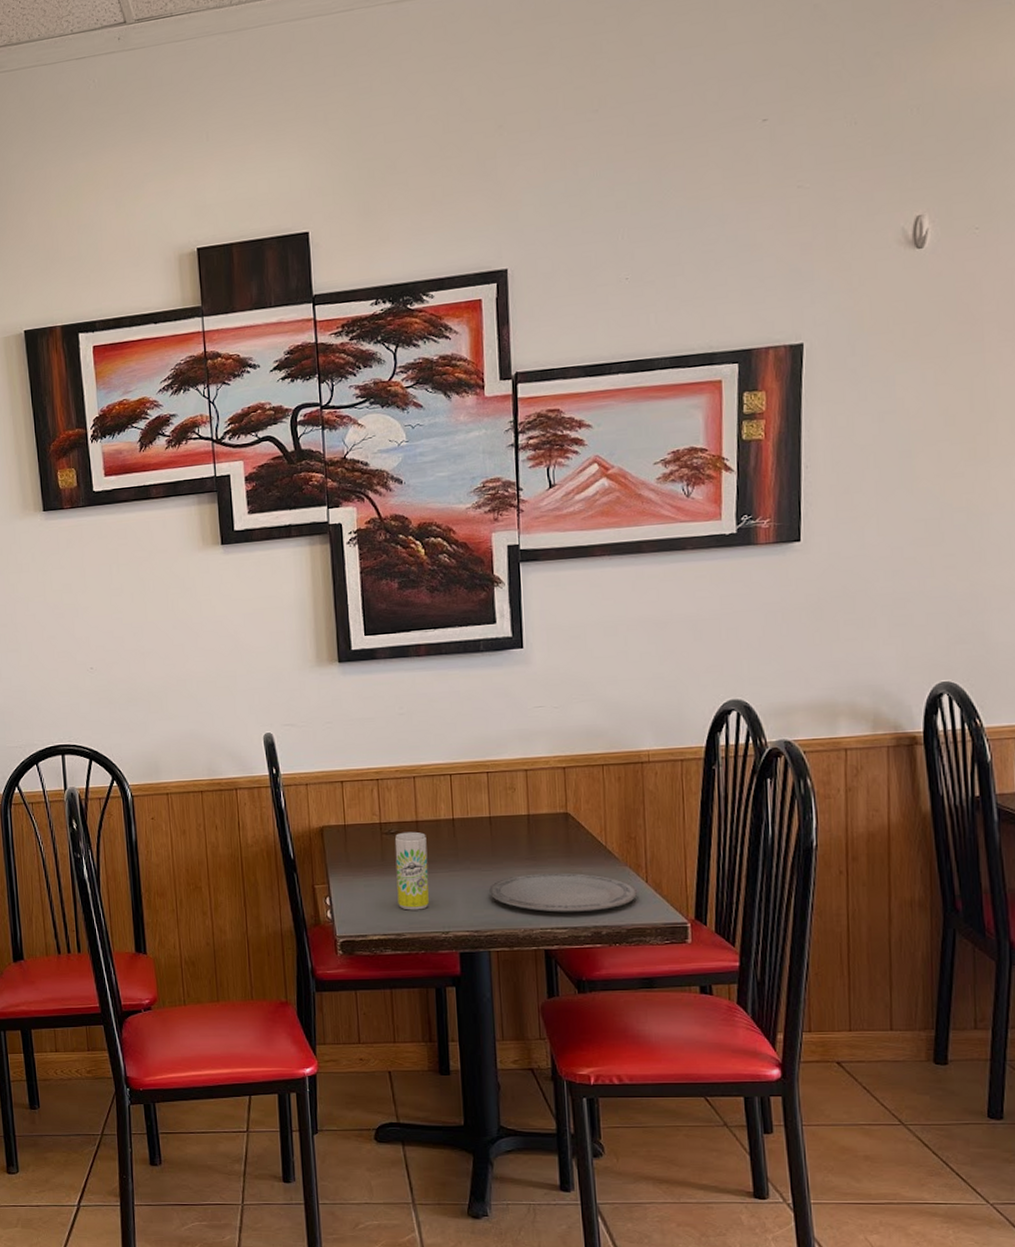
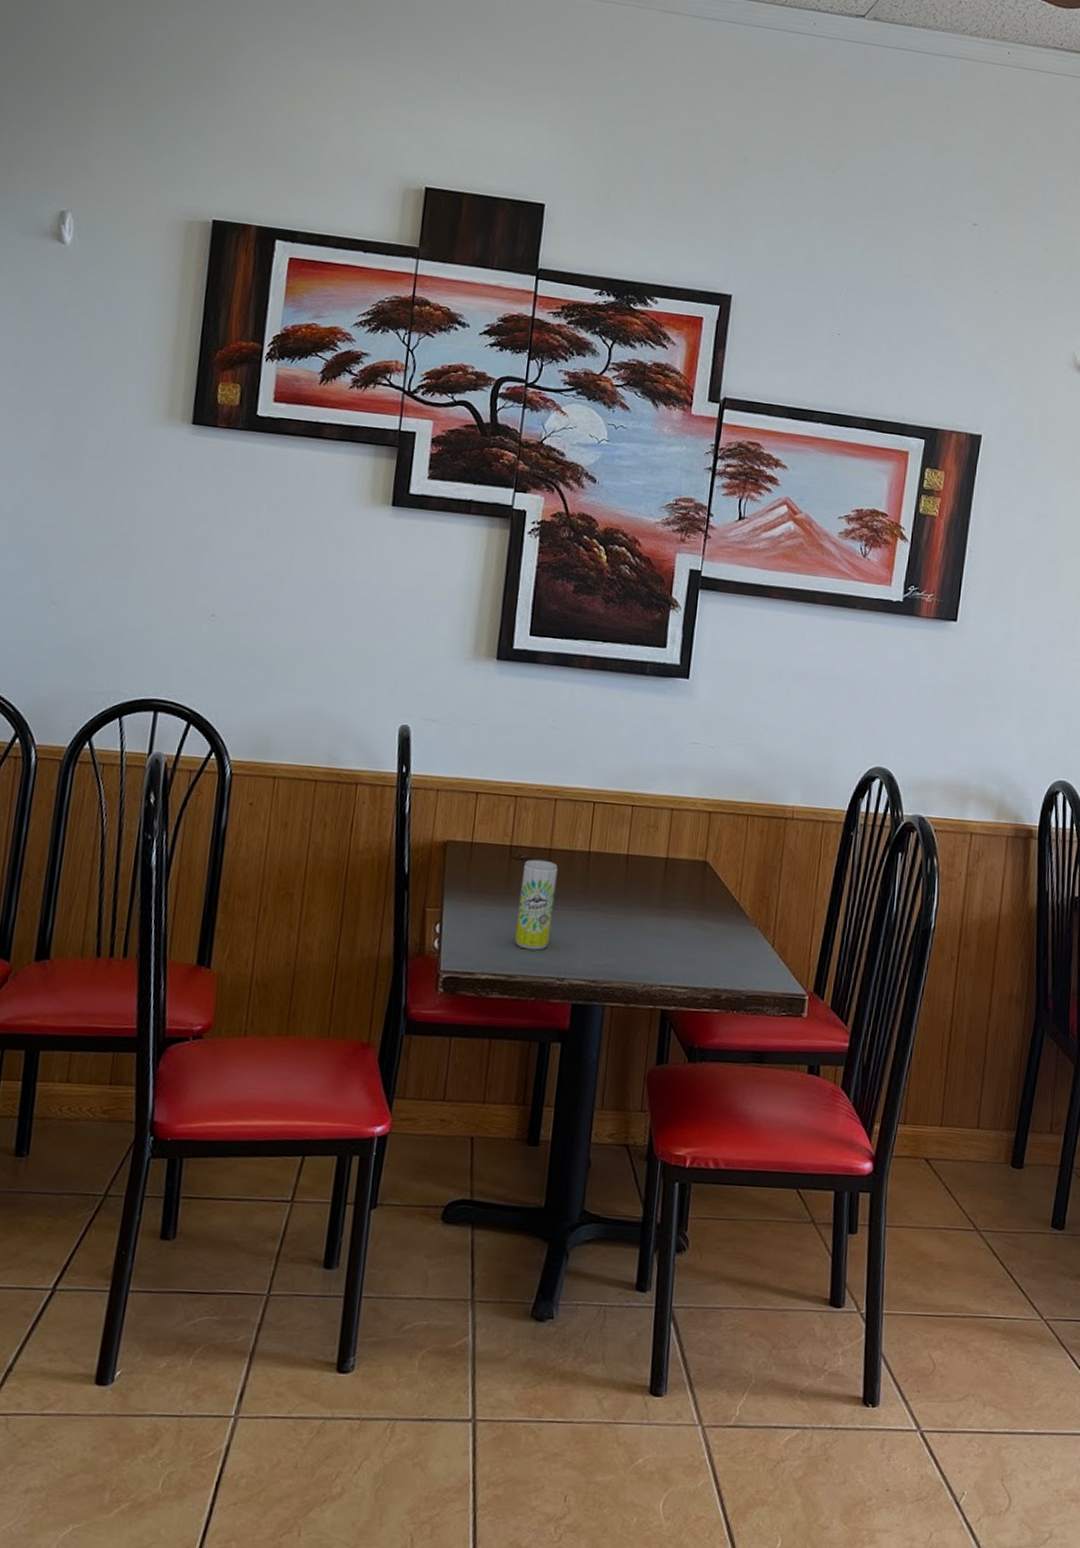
plate: present [489,872,637,912] -> none [614,923,762,972]

